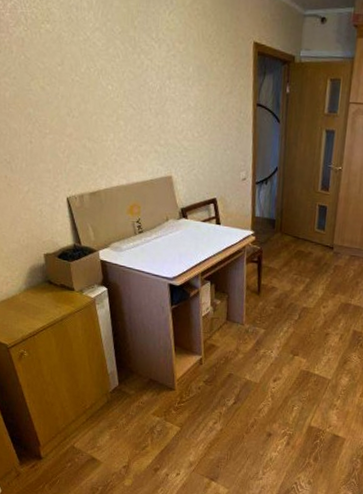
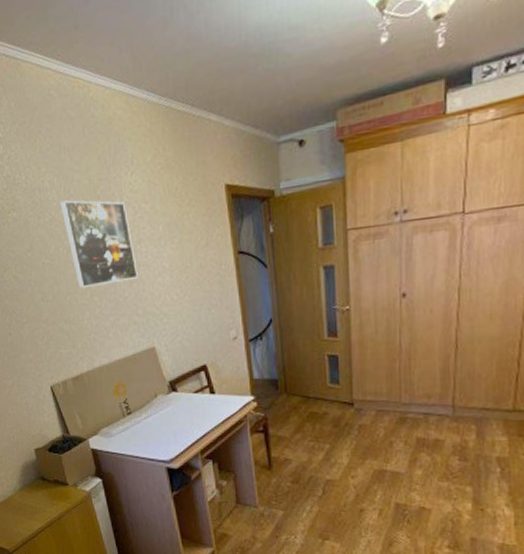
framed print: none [95,23,164,112] -> present [59,200,138,289]

